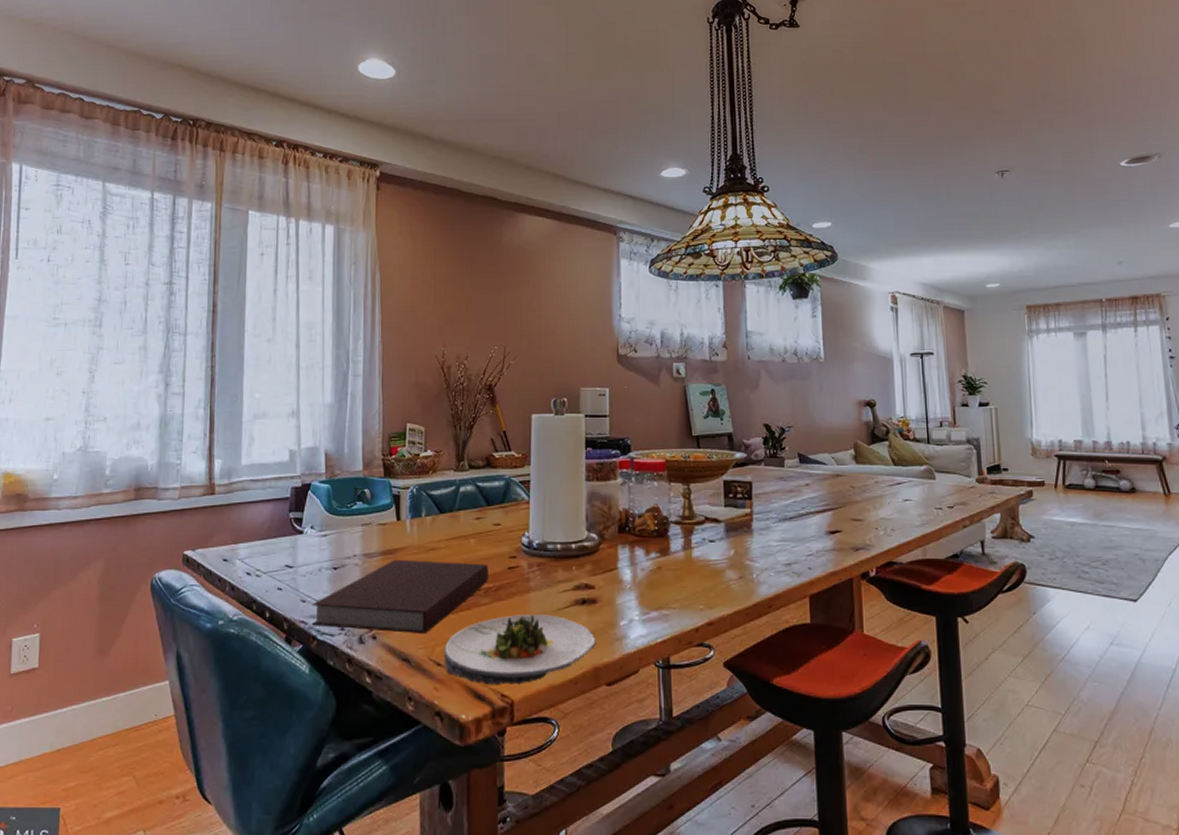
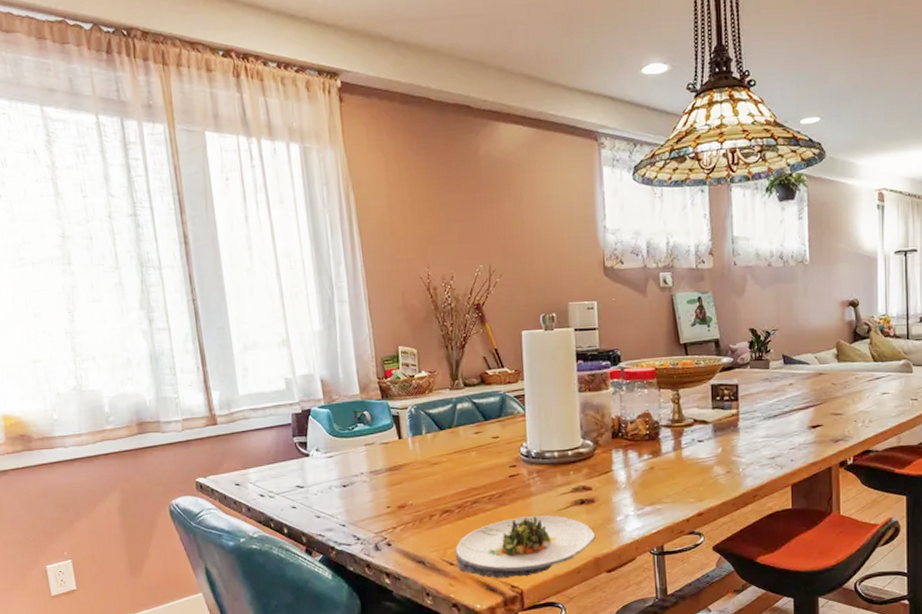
notebook: present [311,559,488,635] -> none [326,473,491,539]

